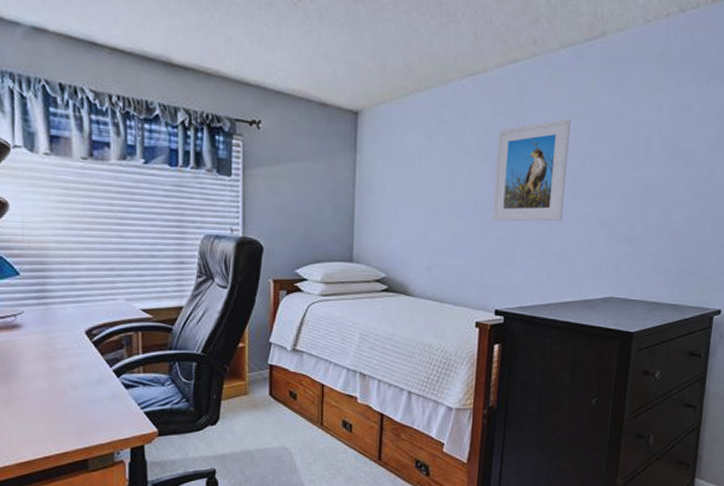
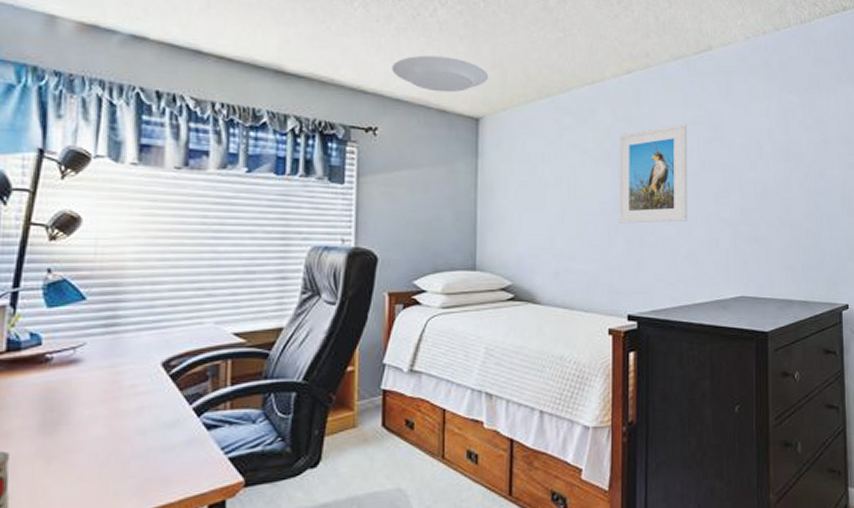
ceiling light: none [273,45,369,85] -> present [392,55,489,93]

